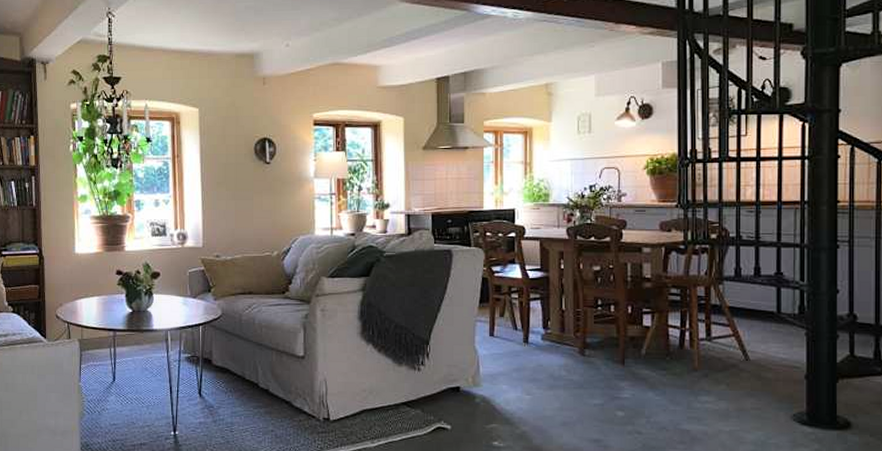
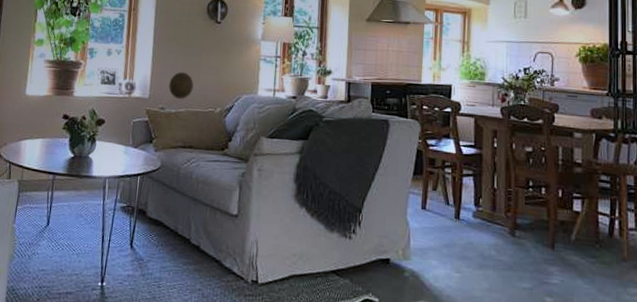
decorative plate: none [222,217,248,245] -> present [168,71,194,99]

